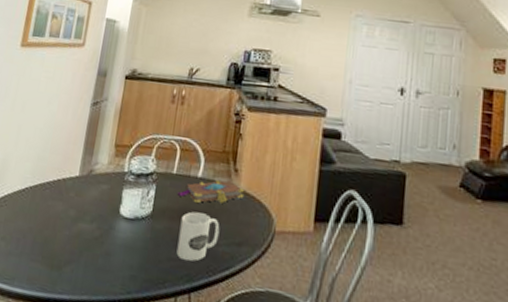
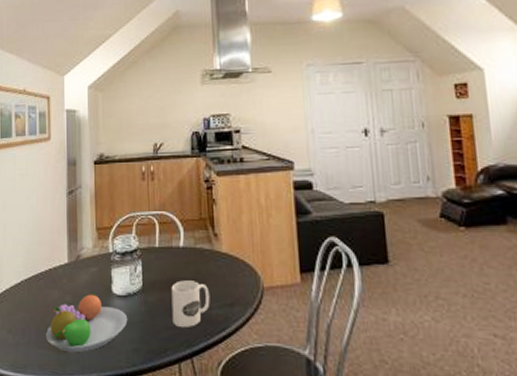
fruit bowl: none [40,210,131,272] -> present [45,293,128,353]
book: present [177,180,245,203] -> none [163,246,228,271]

